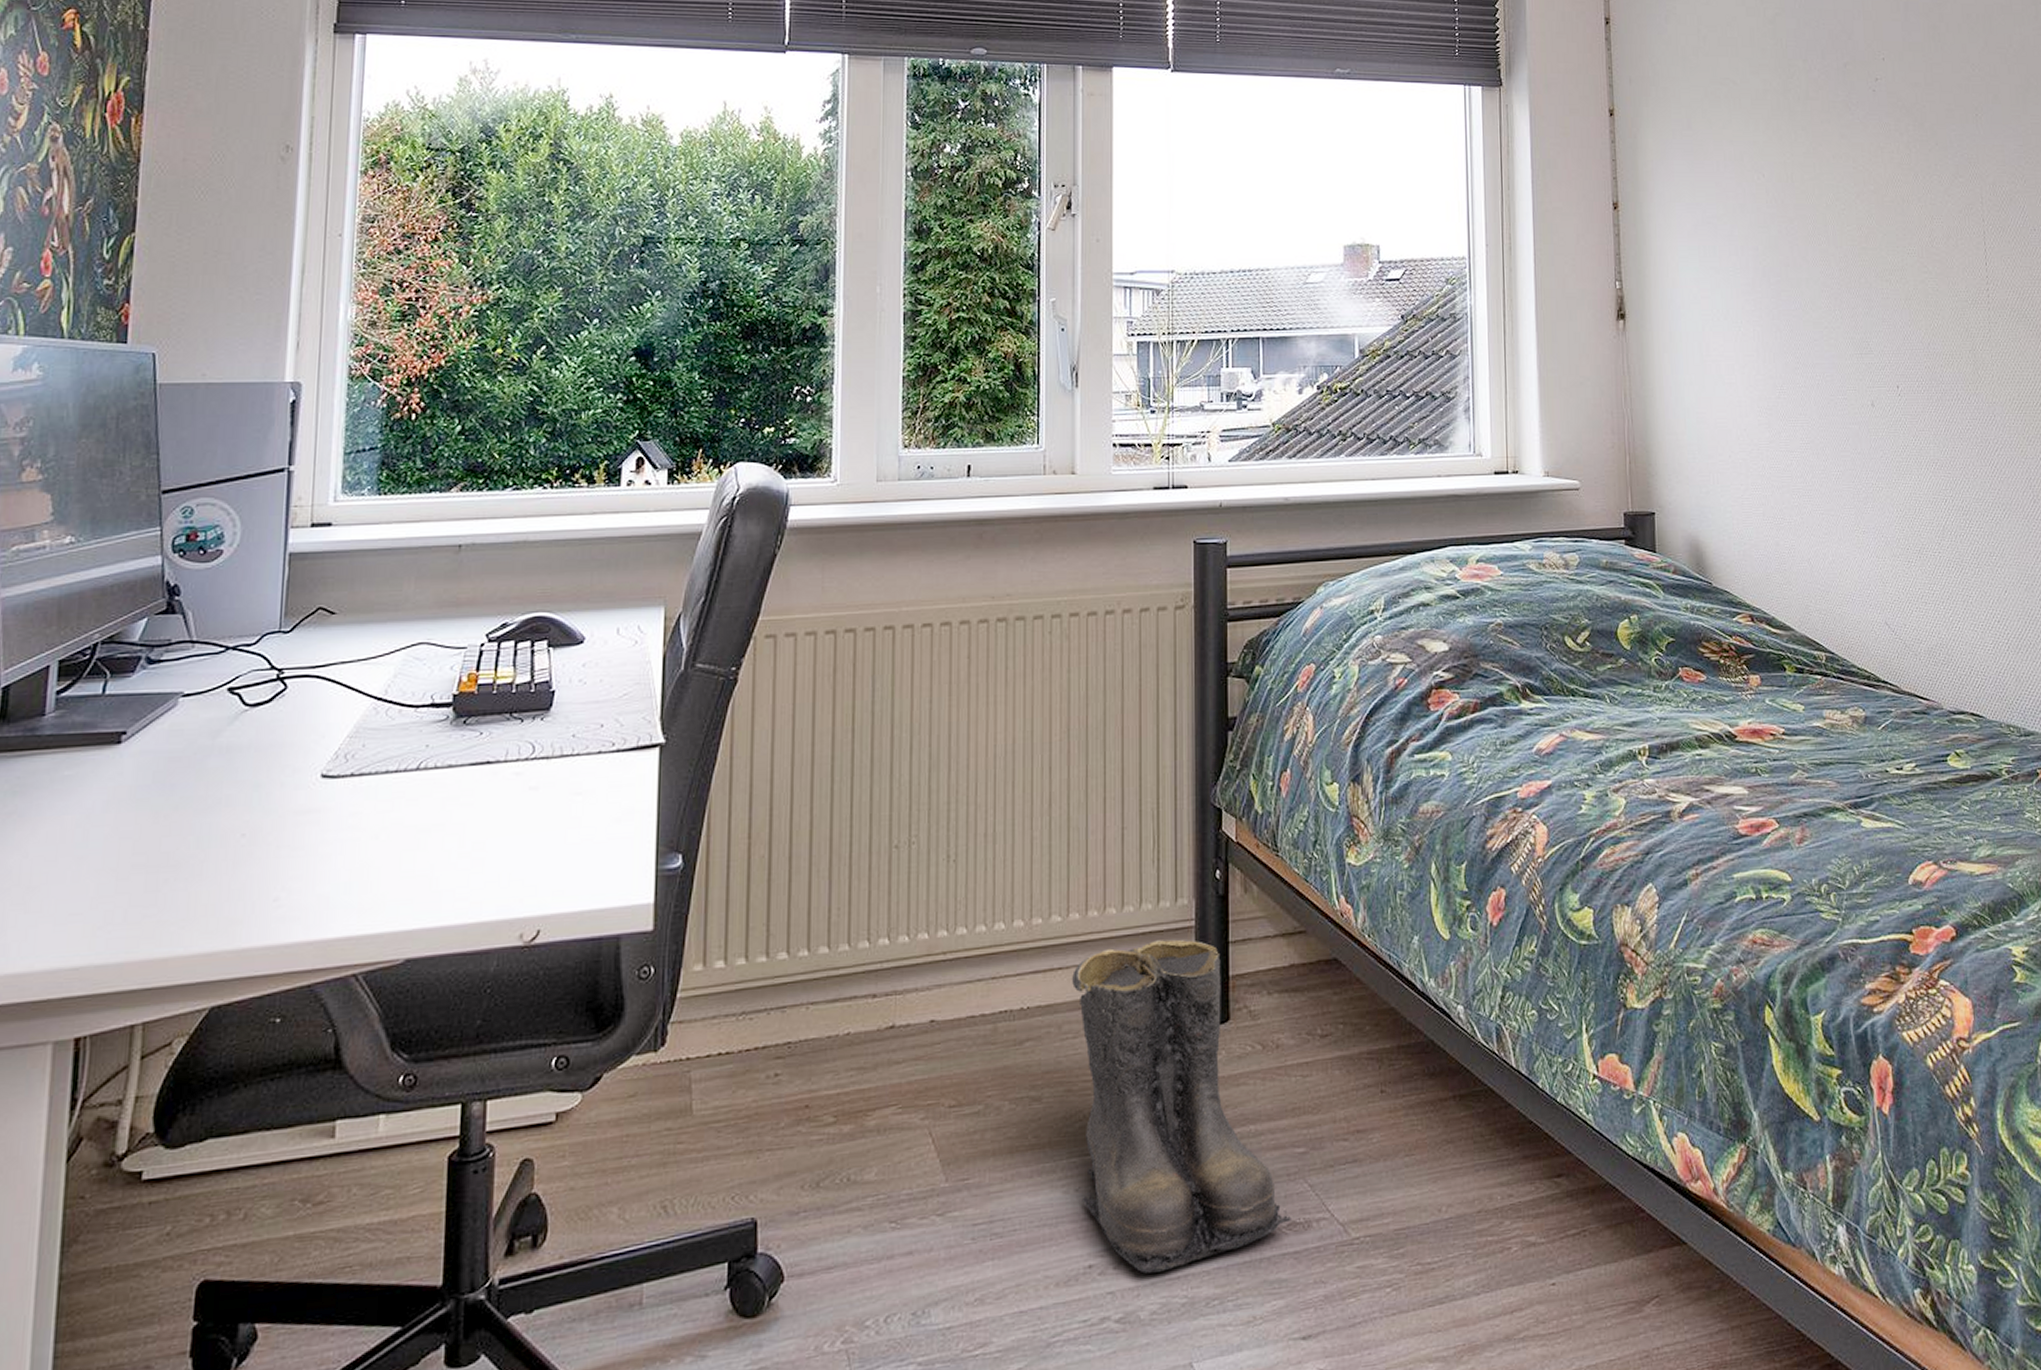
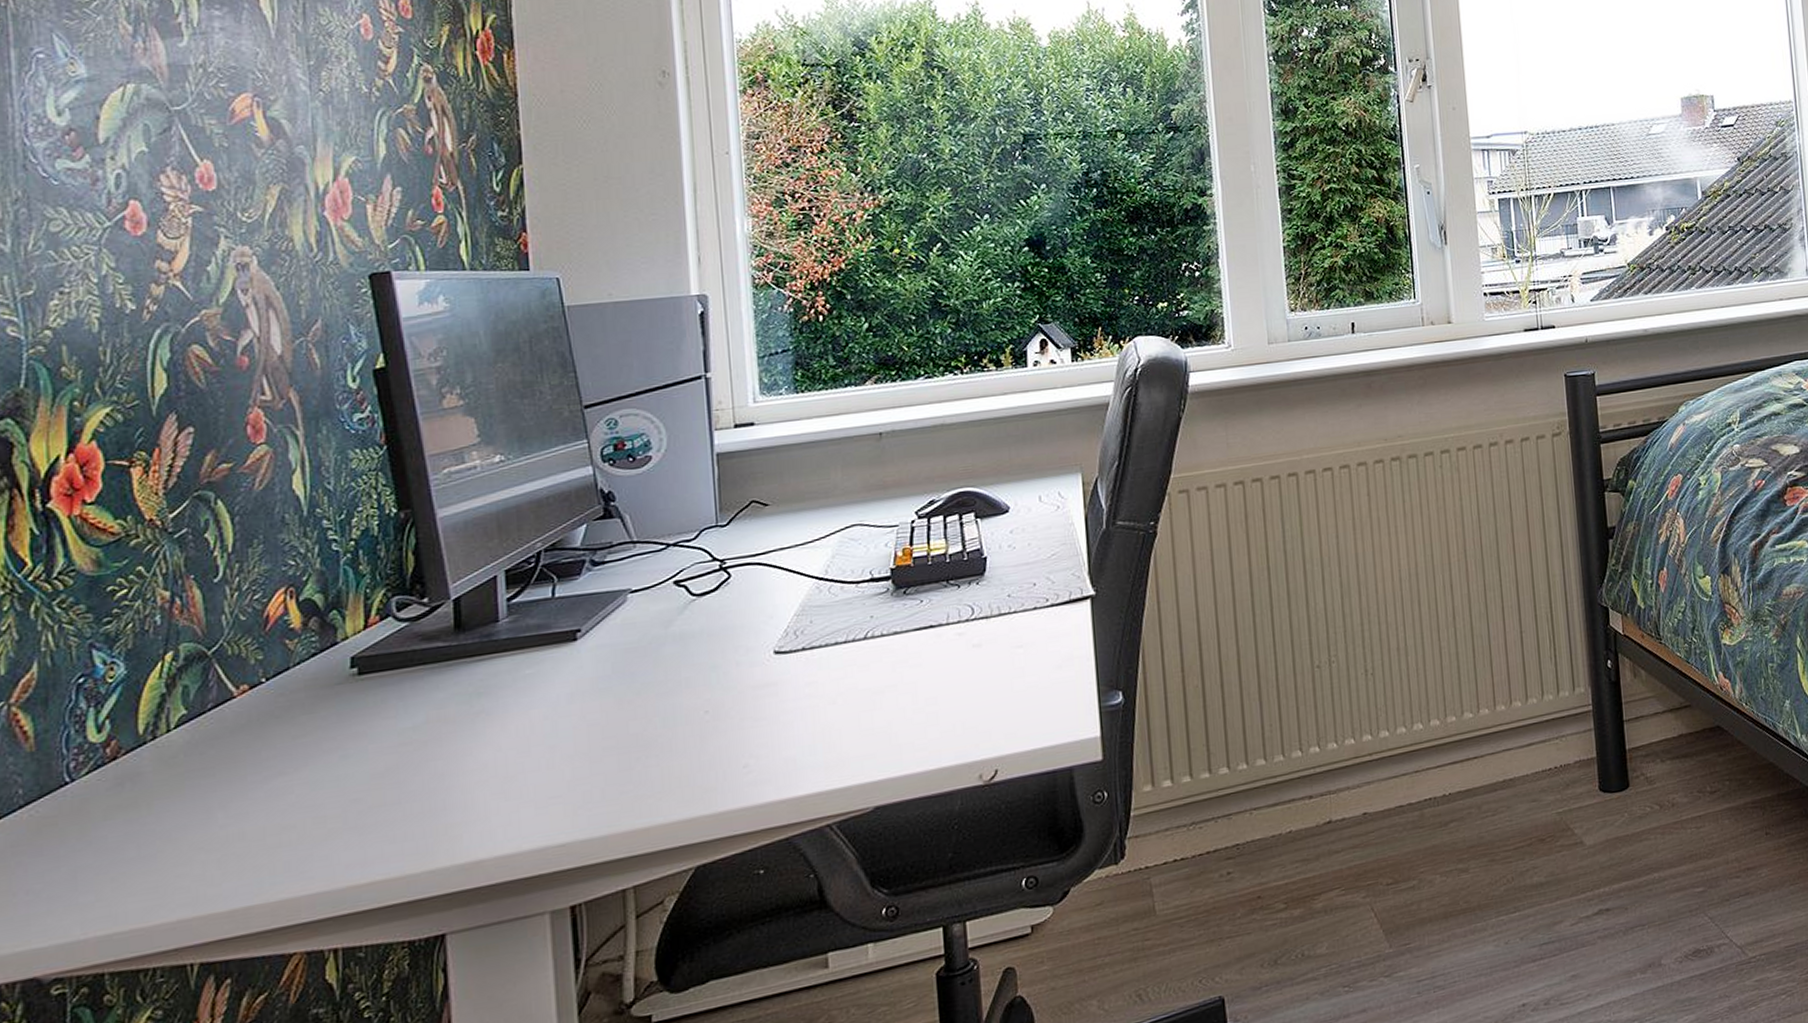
boots: present [1072,939,1291,1274] -> none [1487,722,1696,1006]

